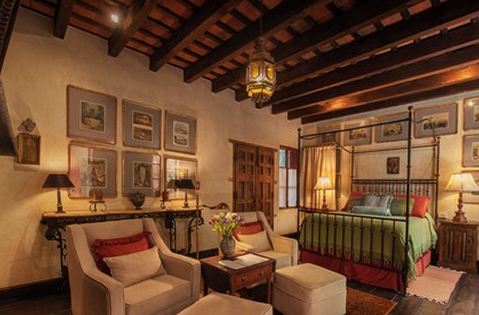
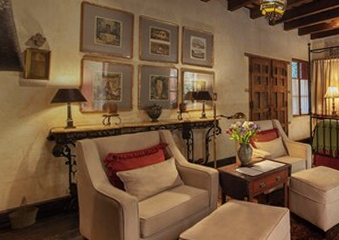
basket: none [10,274,36,306] -> present [8,195,39,230]

